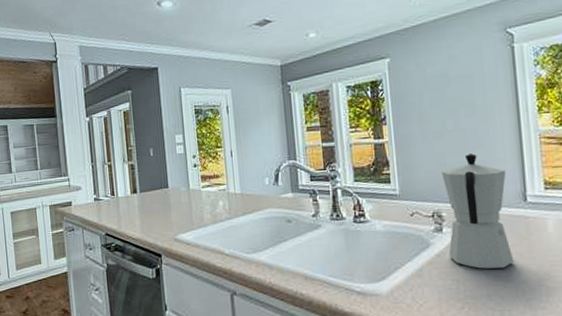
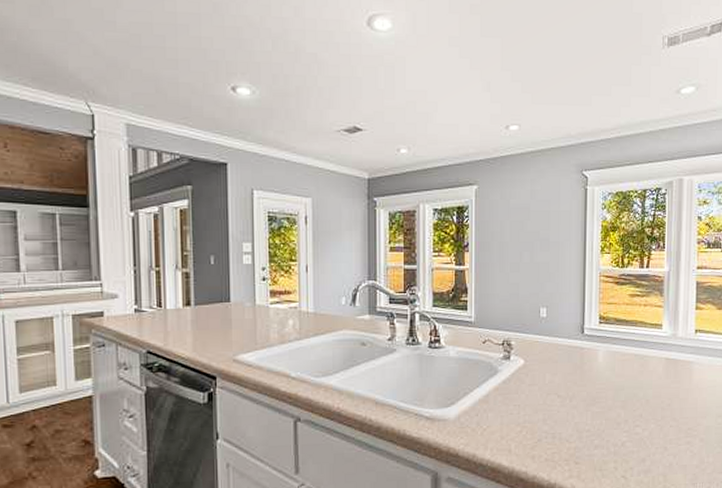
moka pot: present [441,153,514,270] -> none [513,286,570,396]

